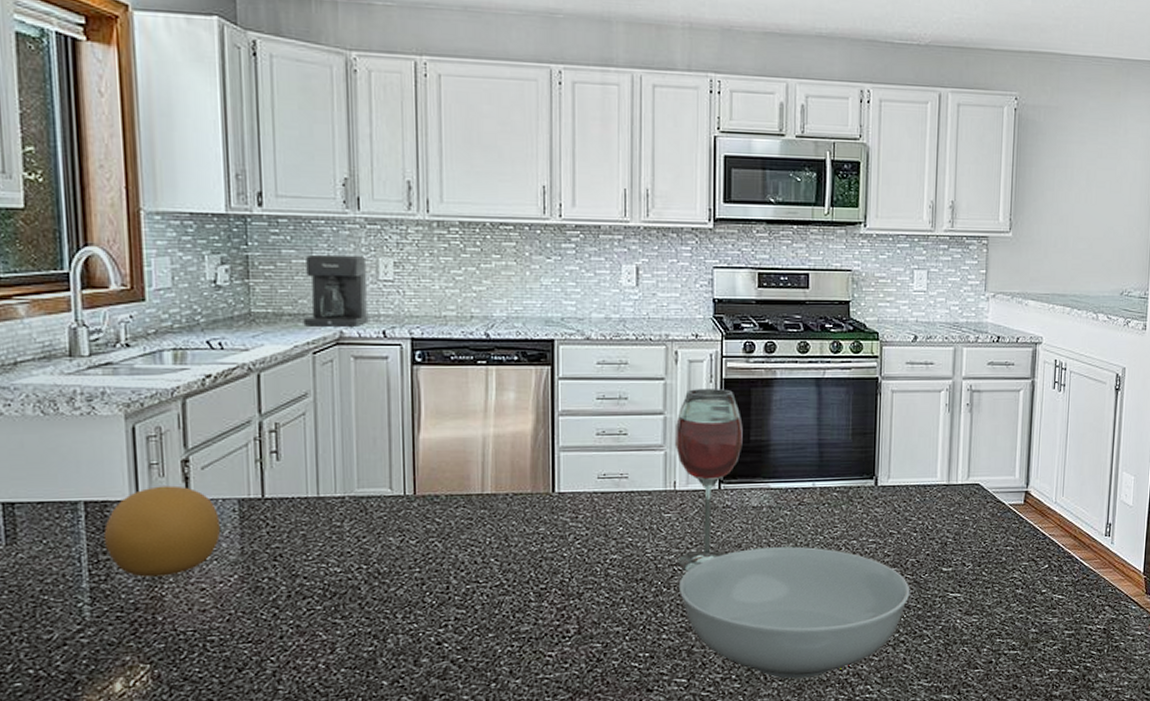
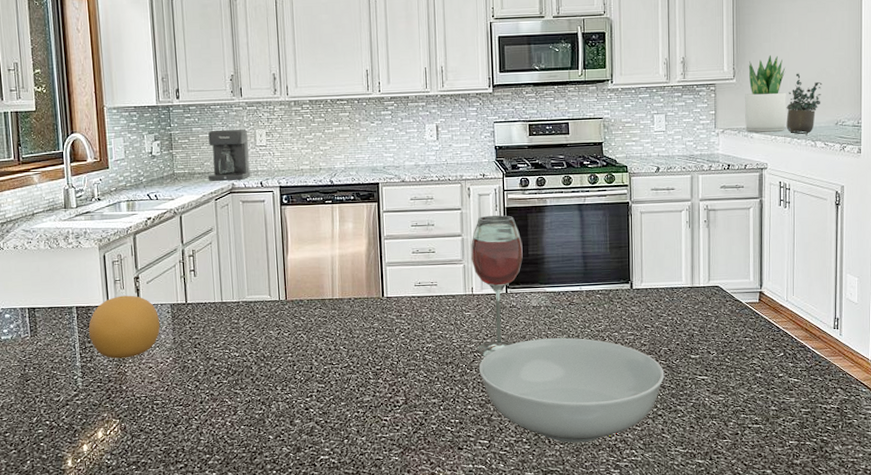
planter: none [1019,205,1070,299] -> present [744,54,786,133]
potted plant: none [1066,230,1109,305] -> present [786,73,822,135]

